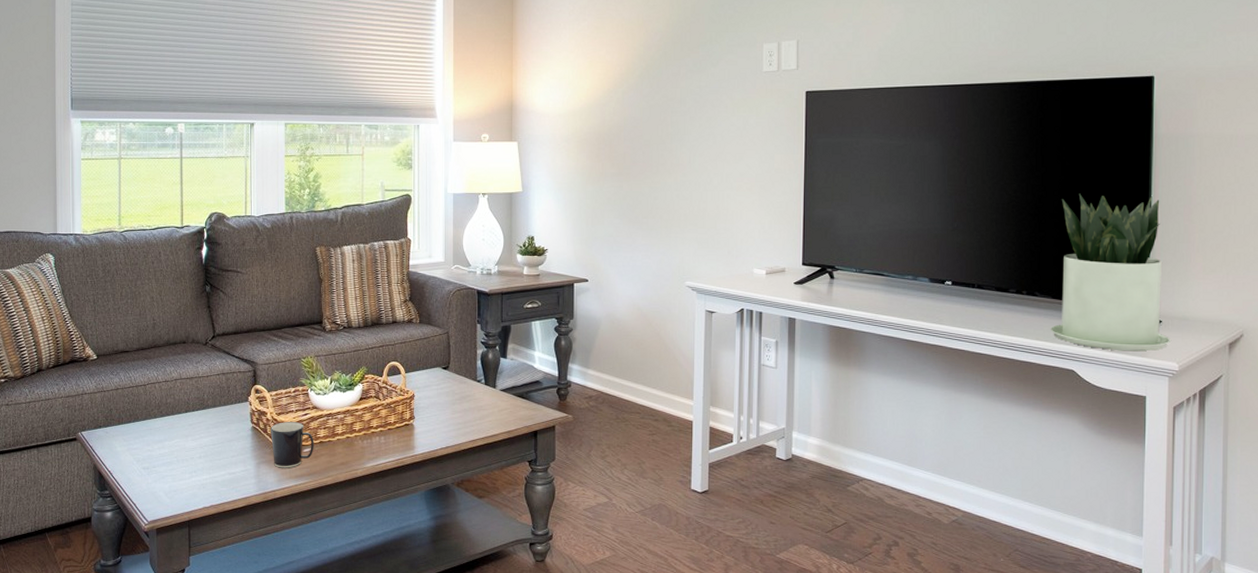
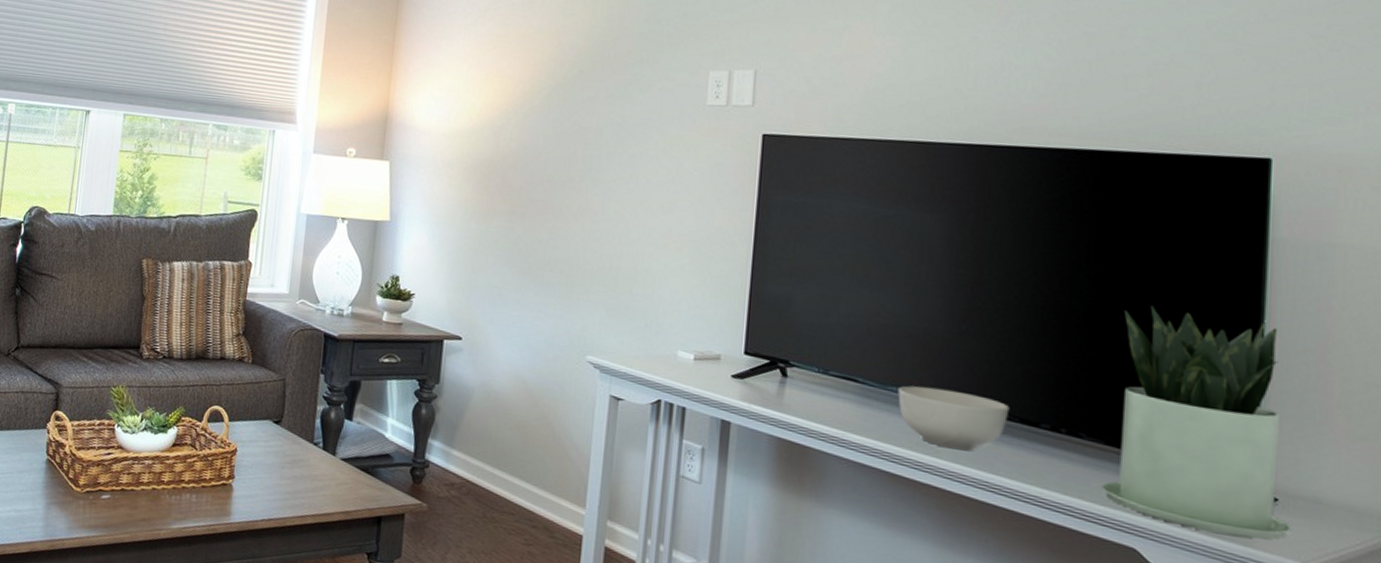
mug: present [271,422,314,469] -> none [65,458,115,516]
bowl: none [912,272,989,317] -> present [898,385,1010,451]

